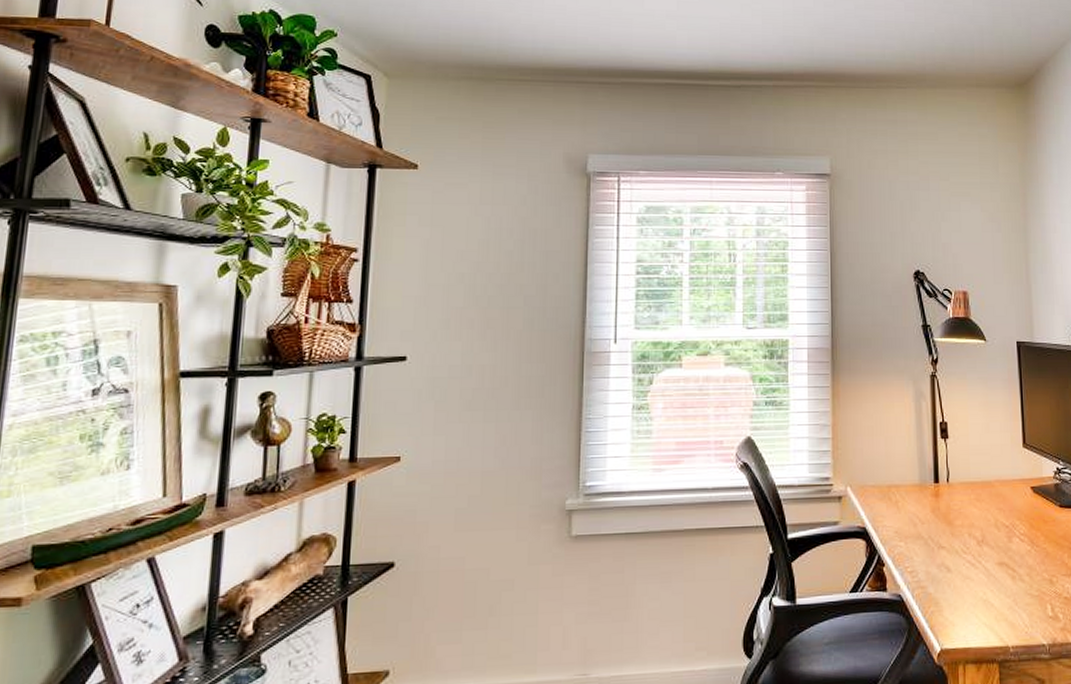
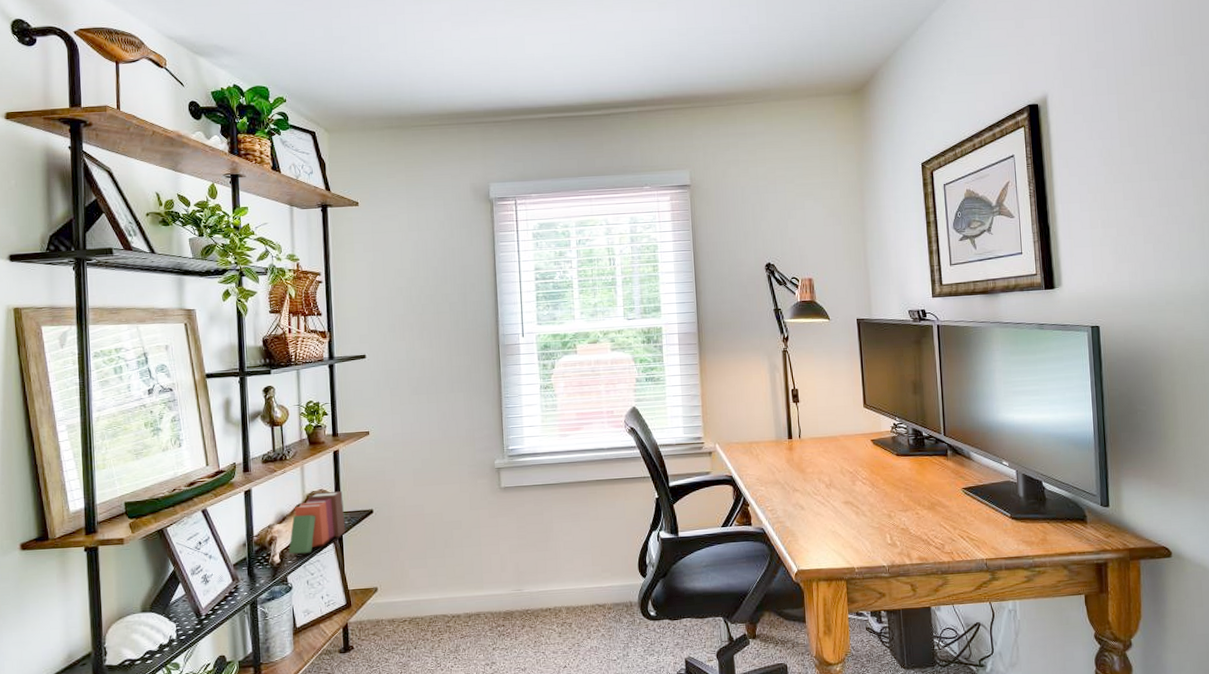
books: none [266,536,355,623] -> present [288,491,346,554]

